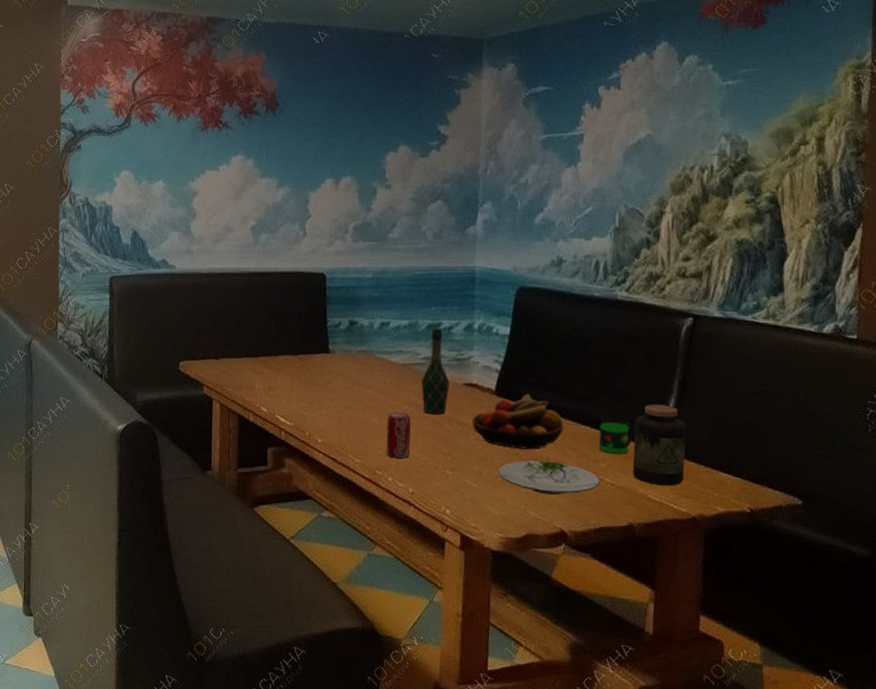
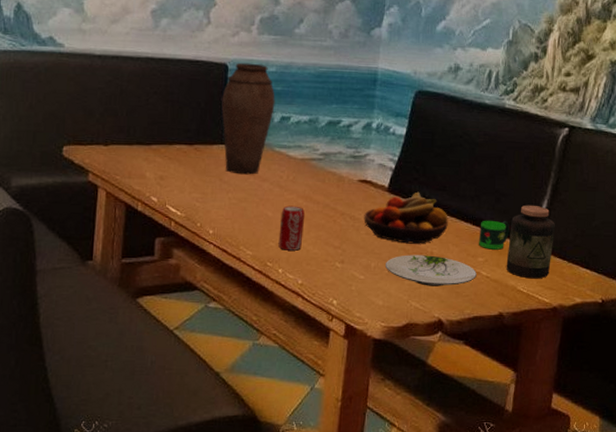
vase: none [322,271,374,382] -> present [221,62,275,175]
wine bottle: present [421,328,449,415] -> none [317,125,345,209]

